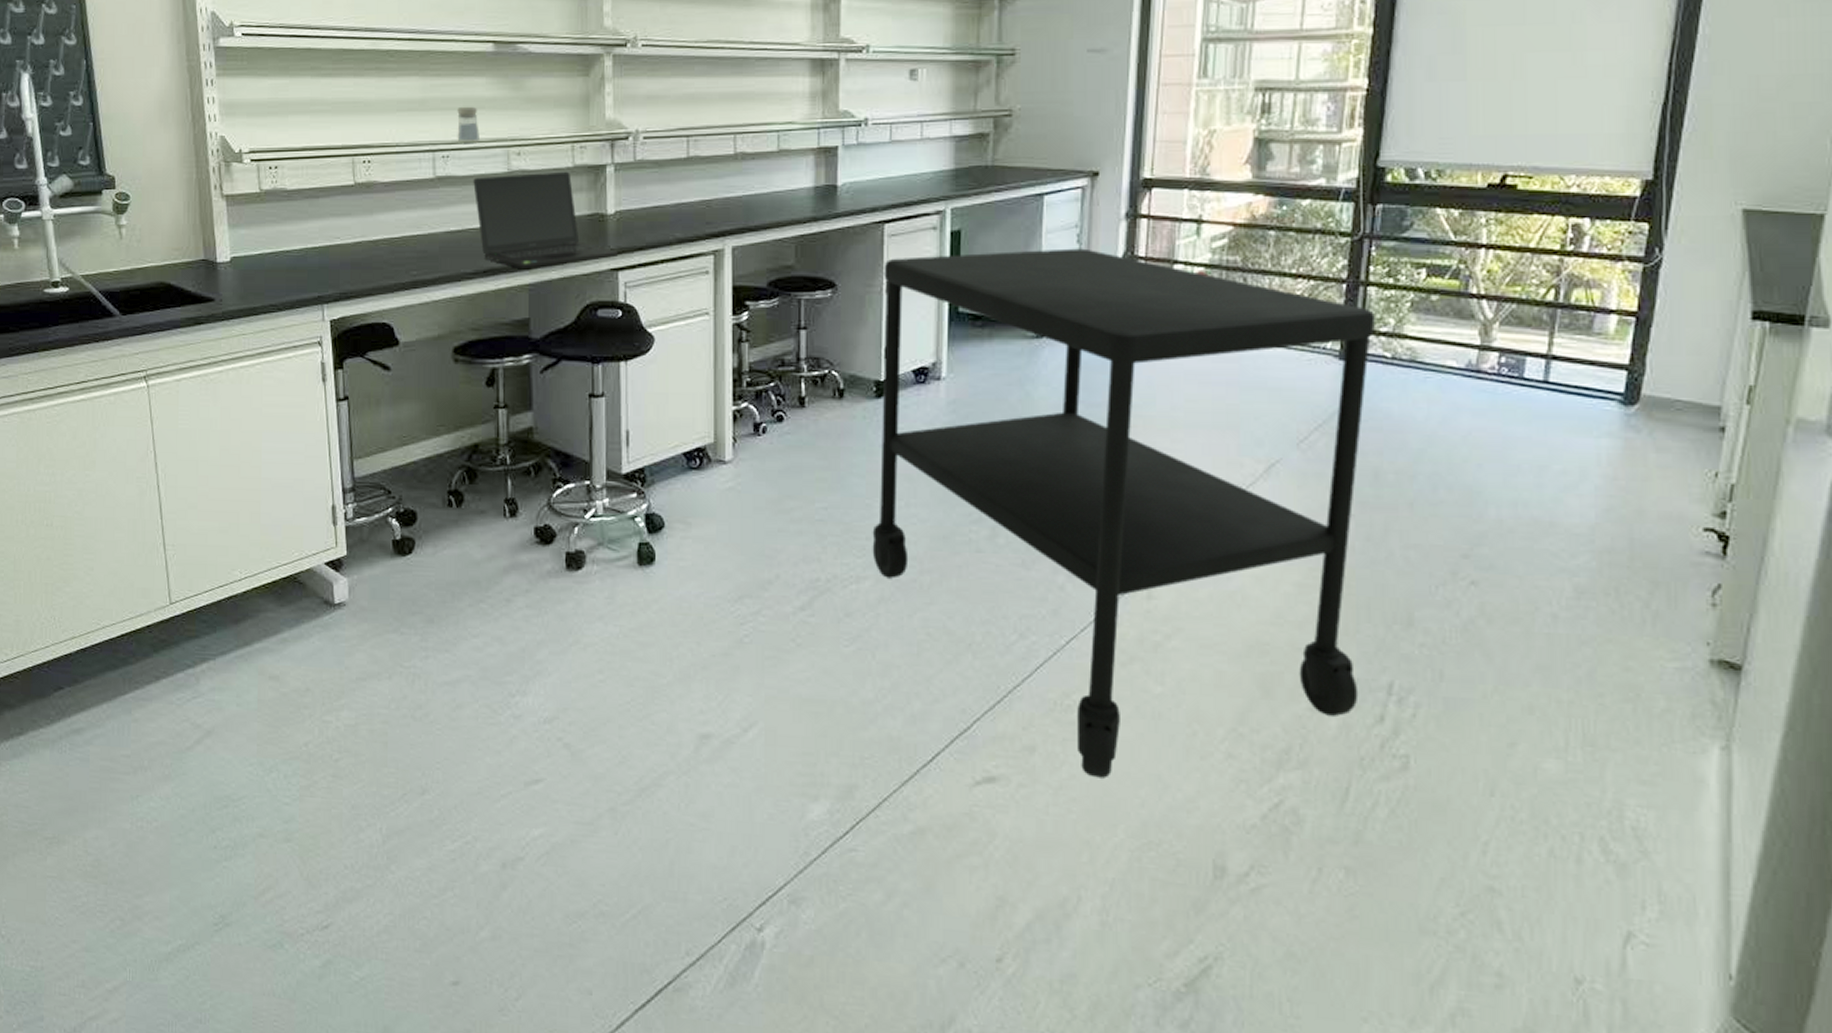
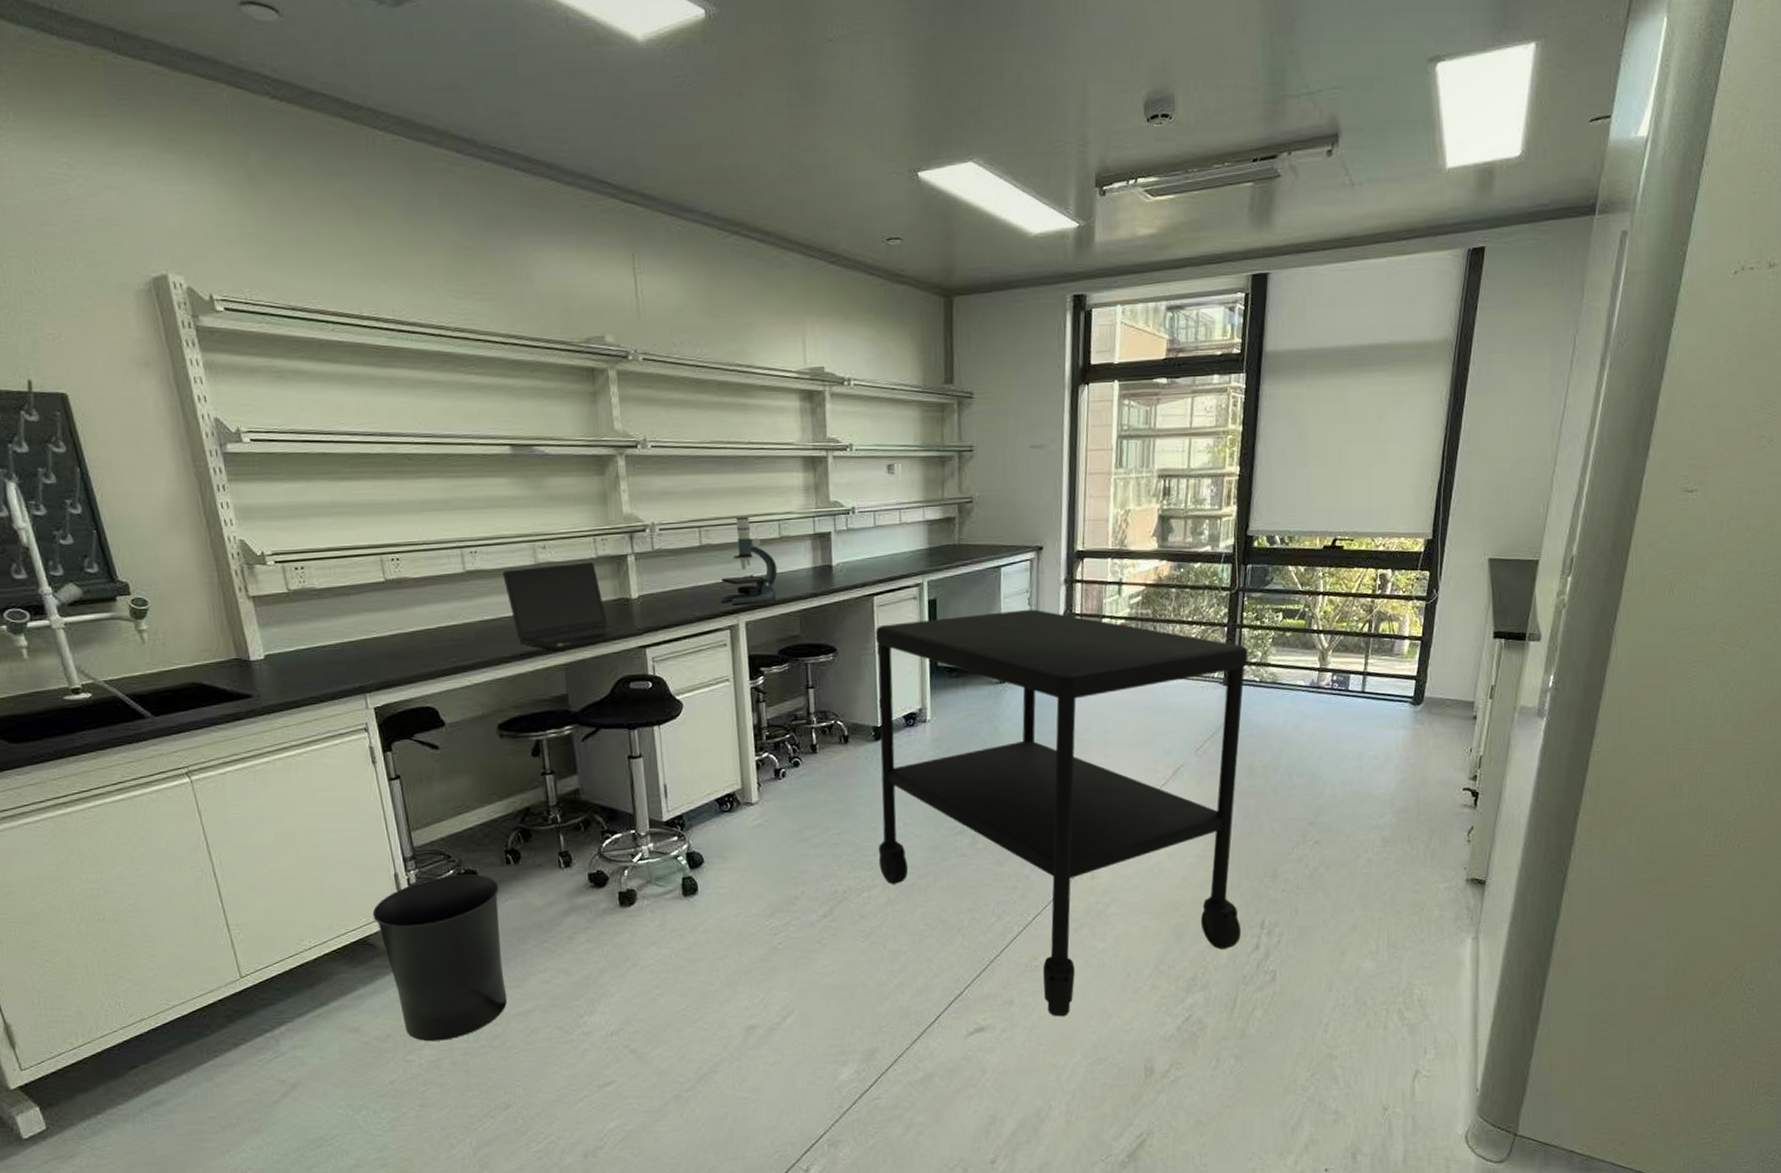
waste bin: none [306,513,438,703] -> present [372,873,507,1042]
salt shaker: present [457,106,479,143] -> none [480,505,505,539]
microscope: none [706,126,773,229] -> present [720,516,778,607]

